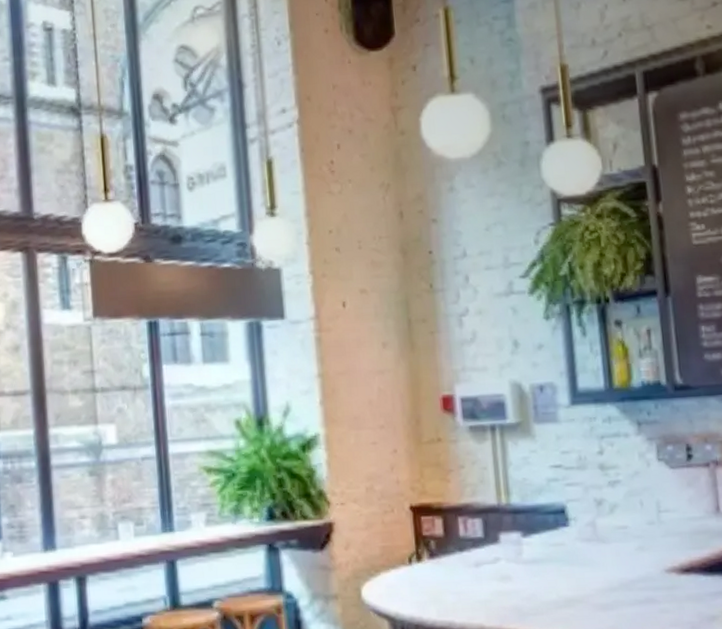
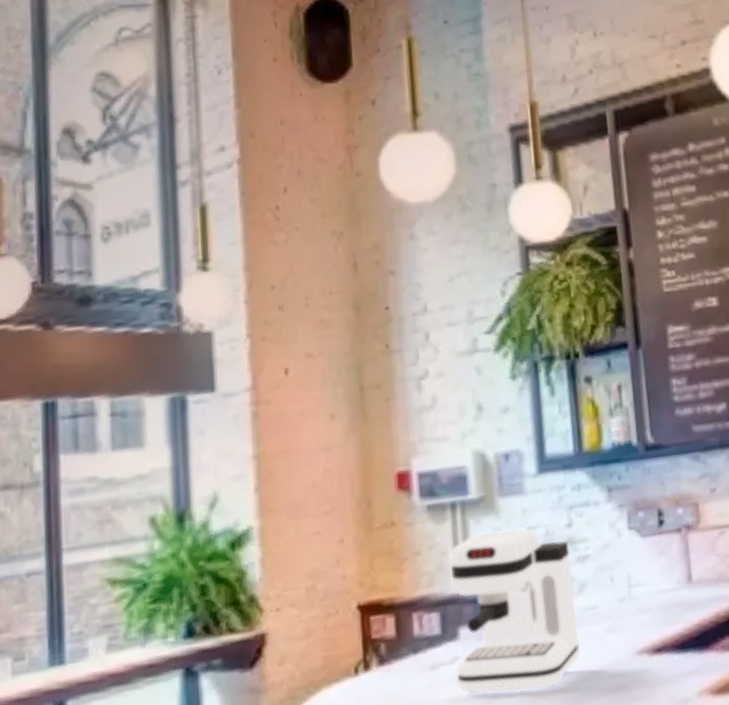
coffee maker: none [489,453,612,593] -> present [448,529,581,694]

